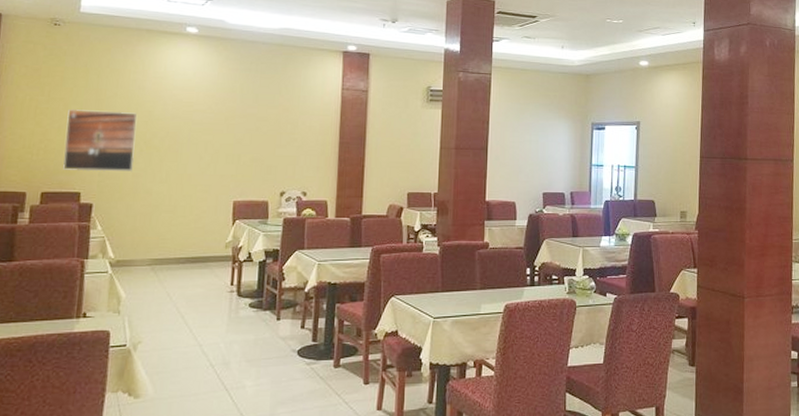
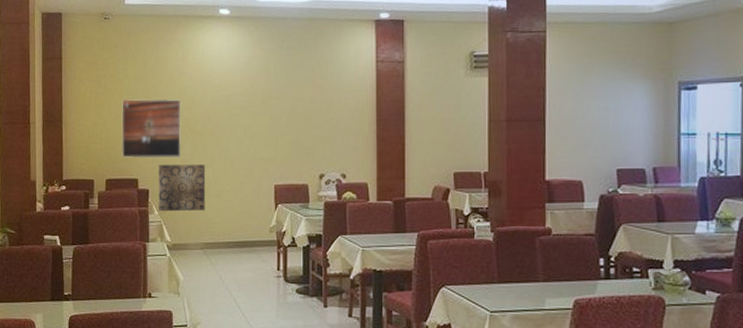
wall art: none [101,179,160,227] -> present [158,165,206,212]

